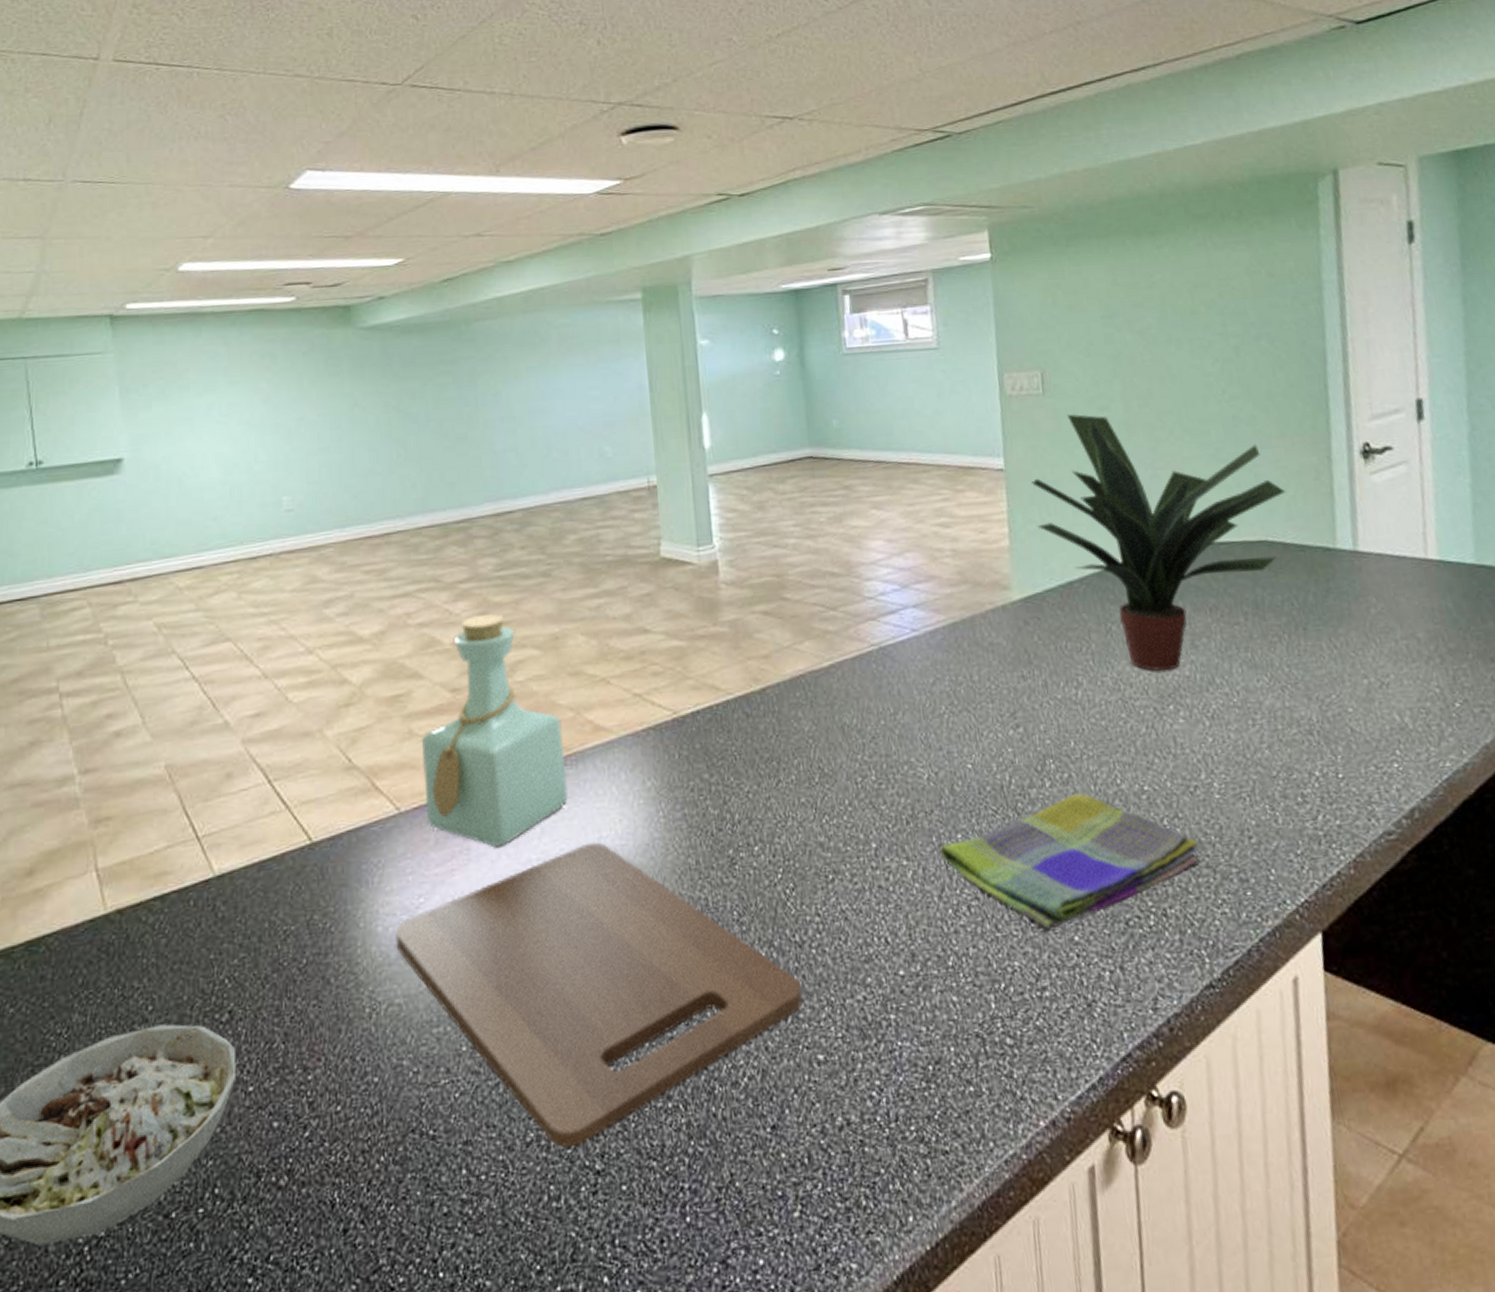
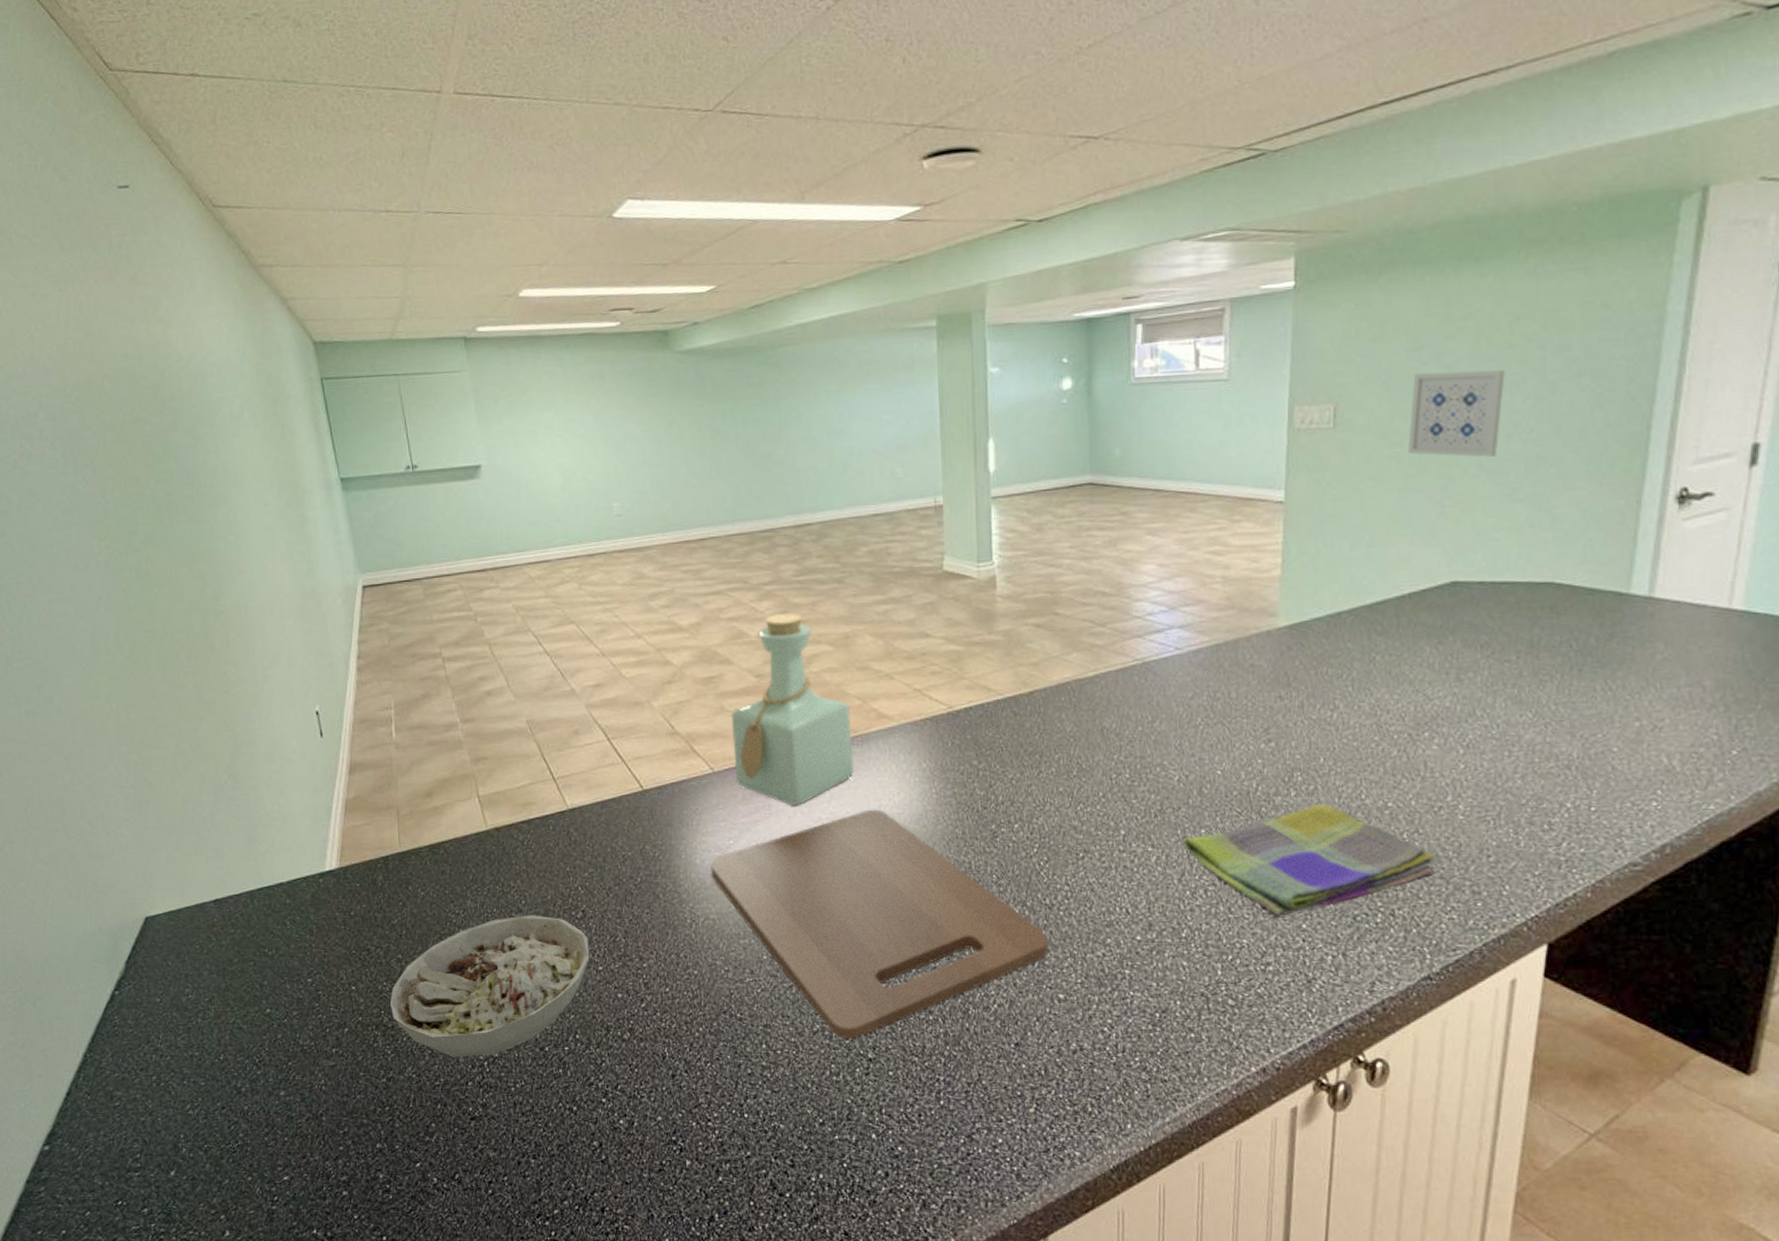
potted plant: present [1032,414,1286,672] -> none [1311,449,1584,701]
wall art: none [1111,335,1197,419] -> present [1407,370,1505,457]

